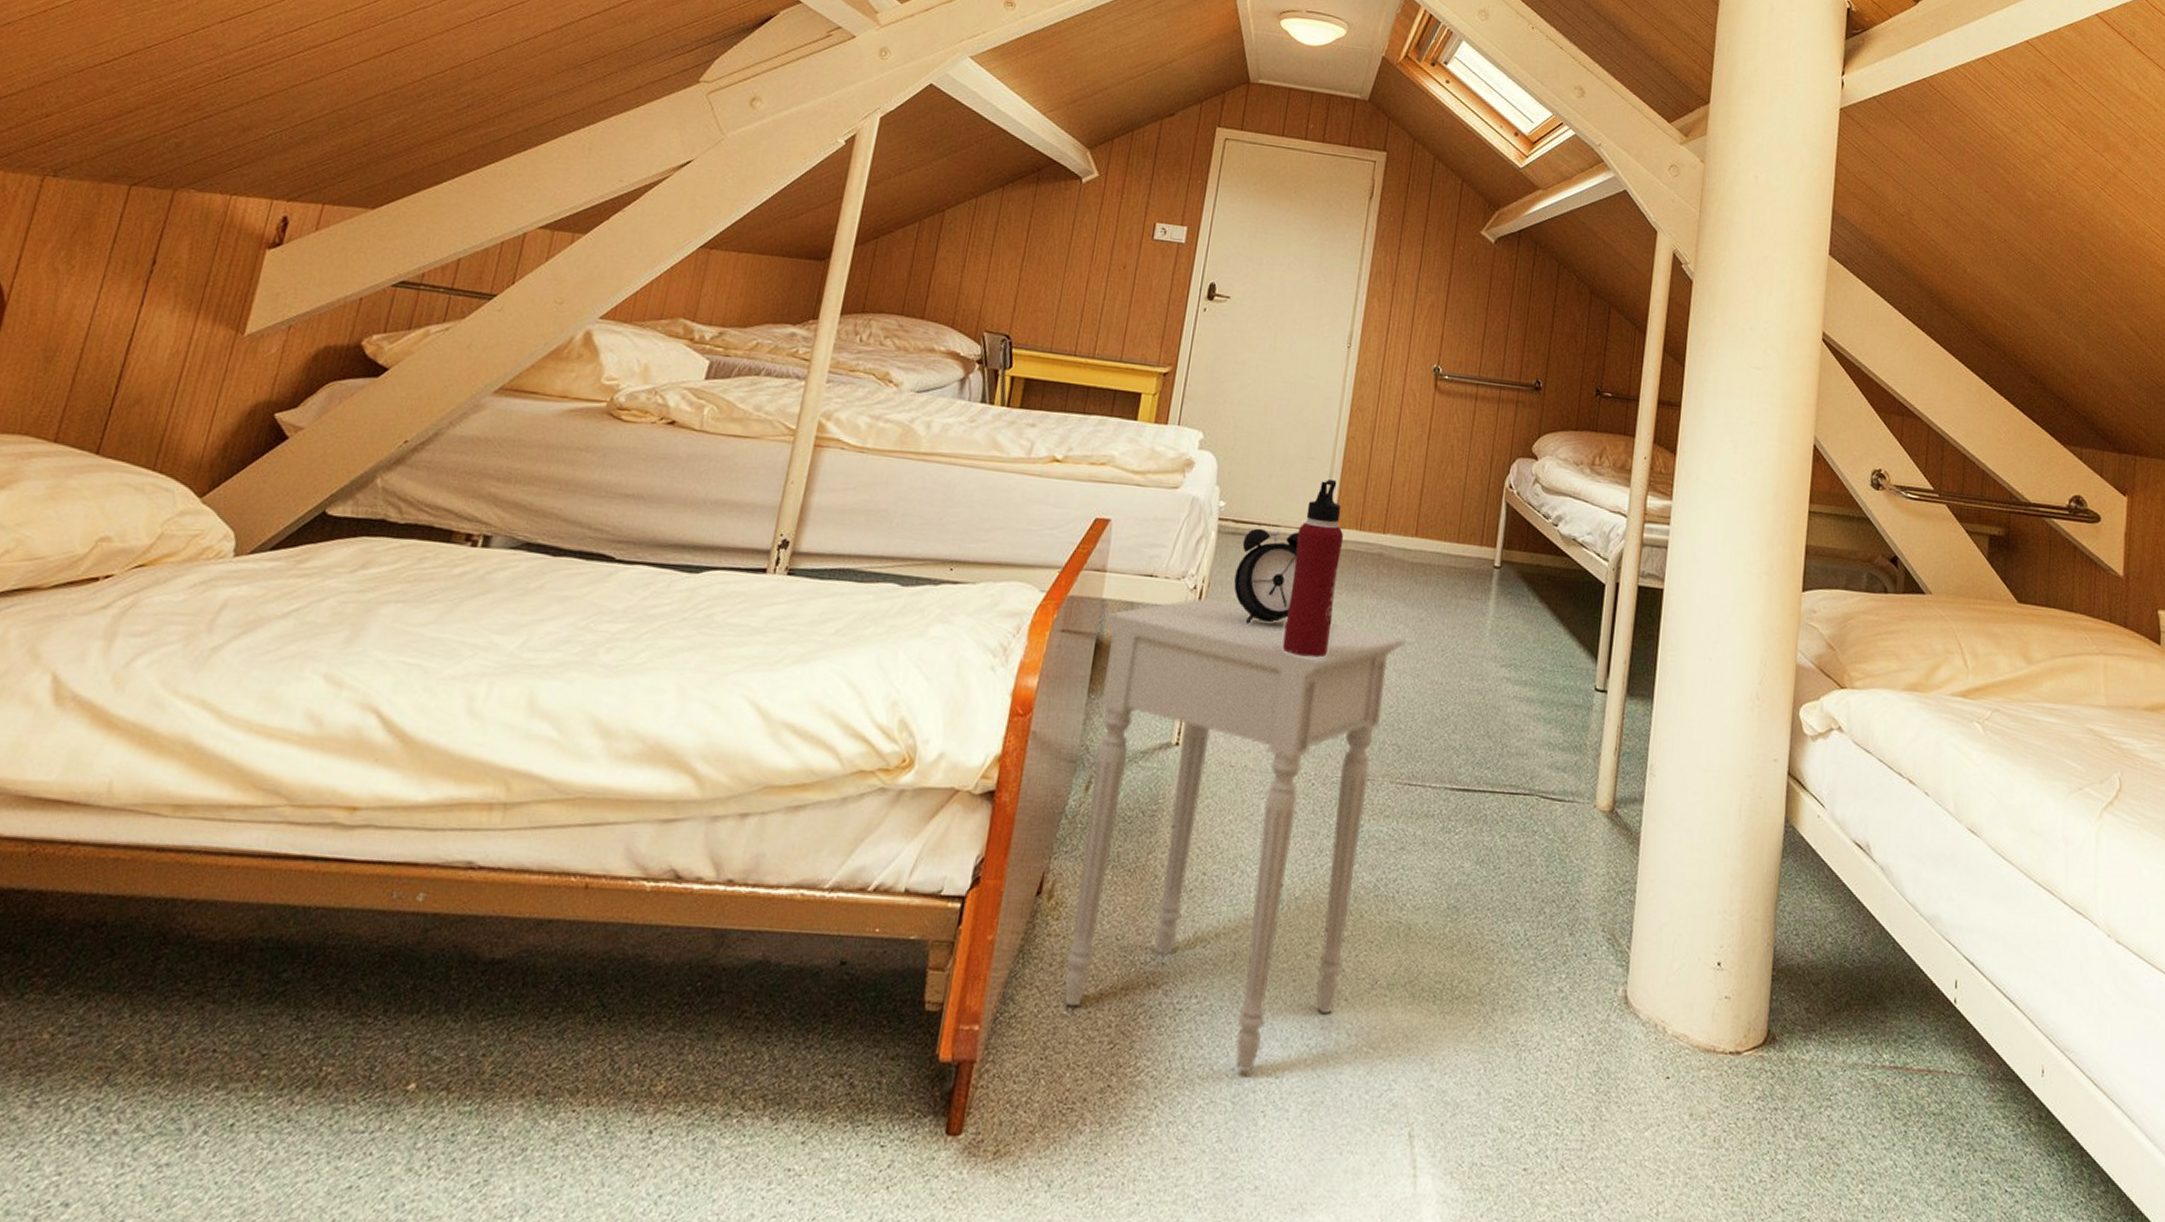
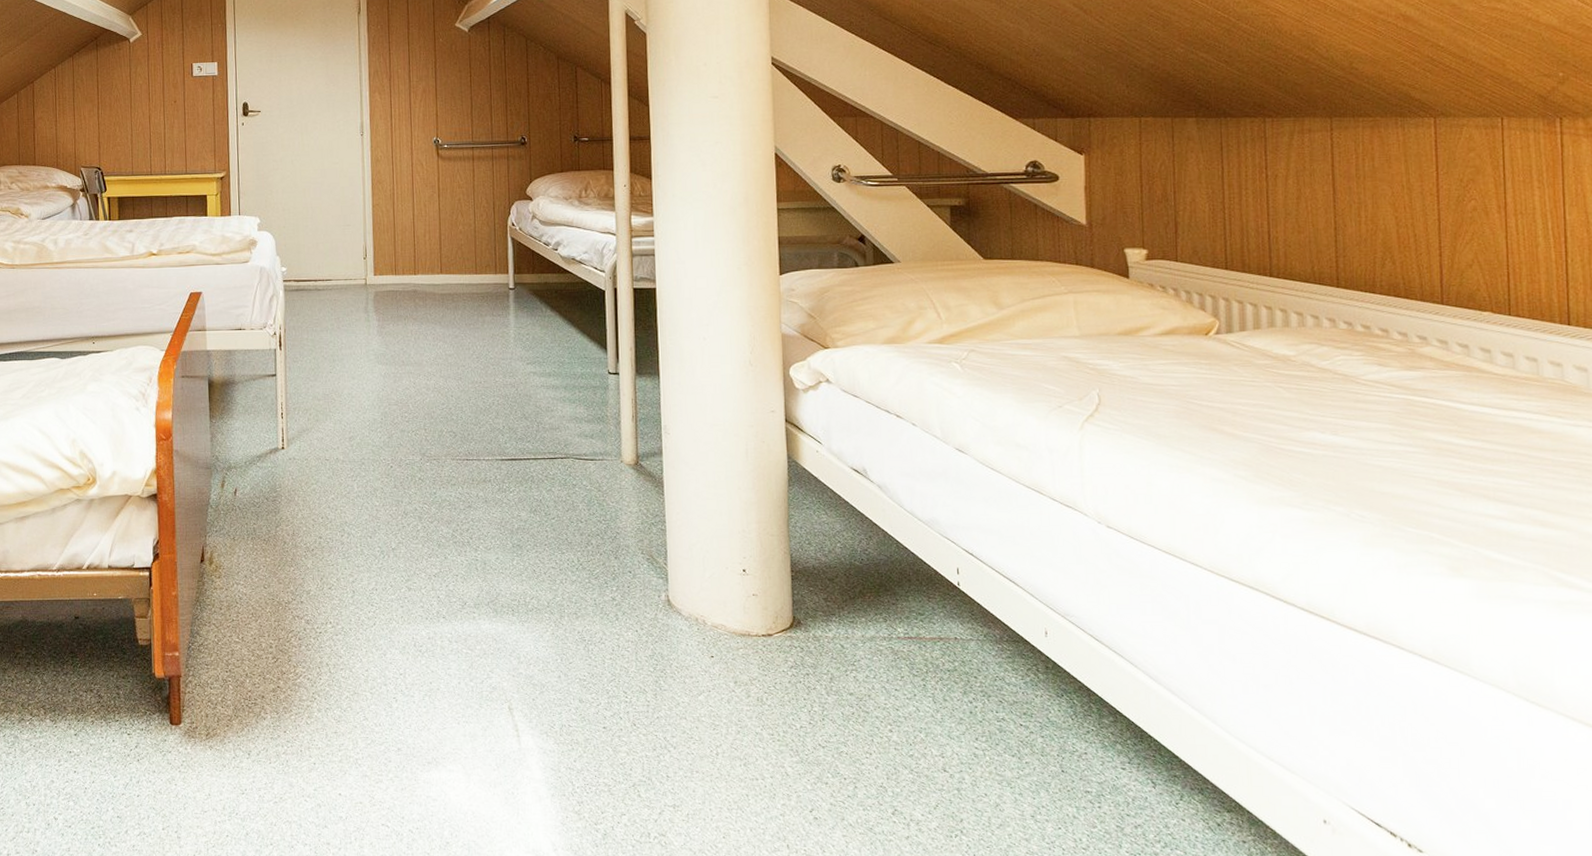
nightstand: present [1064,596,1405,1072] -> none [210,339,446,672]
alarm clock: present [1233,527,1300,624] -> none [304,283,351,356]
water bottle: present [1282,478,1344,658] -> none [347,238,387,375]

